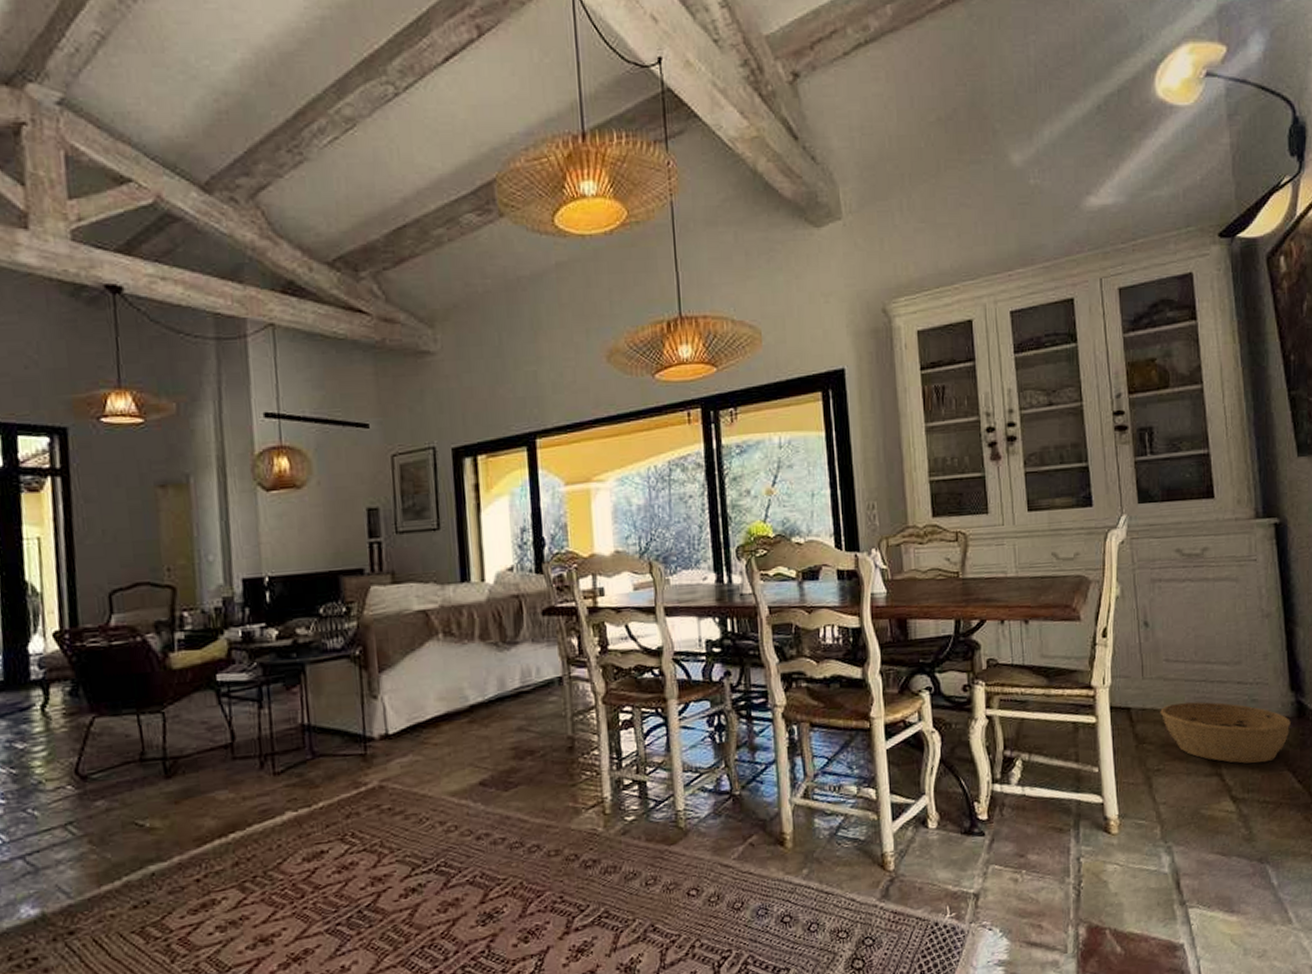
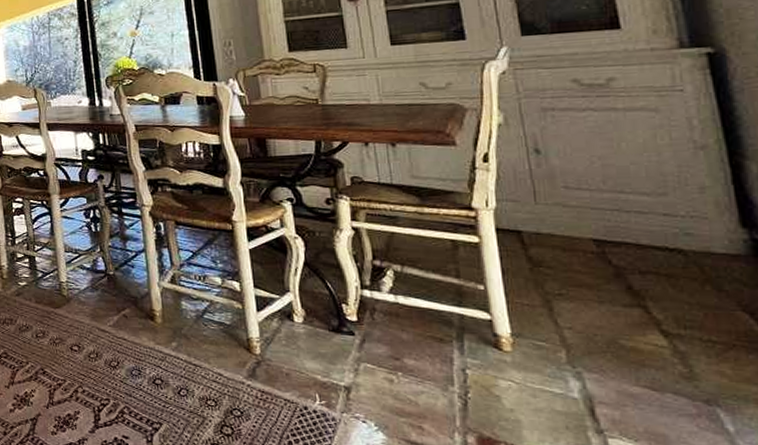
basket: present [1160,701,1291,764] -> none [559,230,744,300]

